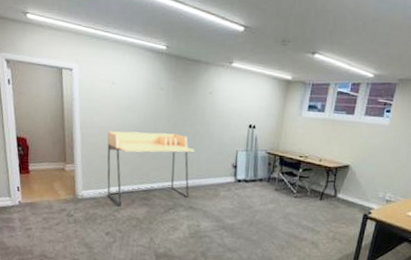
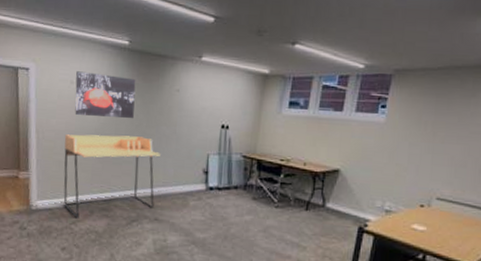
wall art: none [116,73,173,118] -> present [75,71,136,119]

